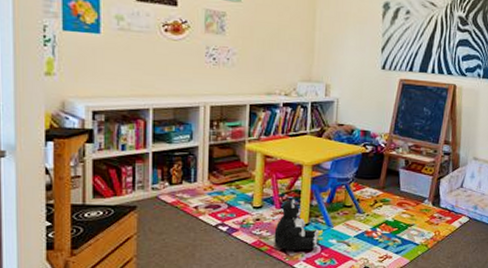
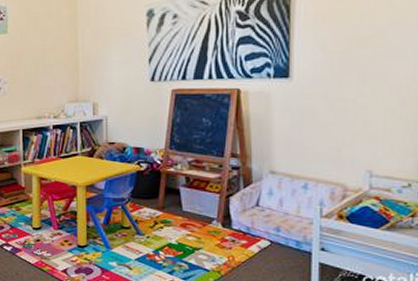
plush toy: present [274,198,320,250] -> none [54,219,99,272]

